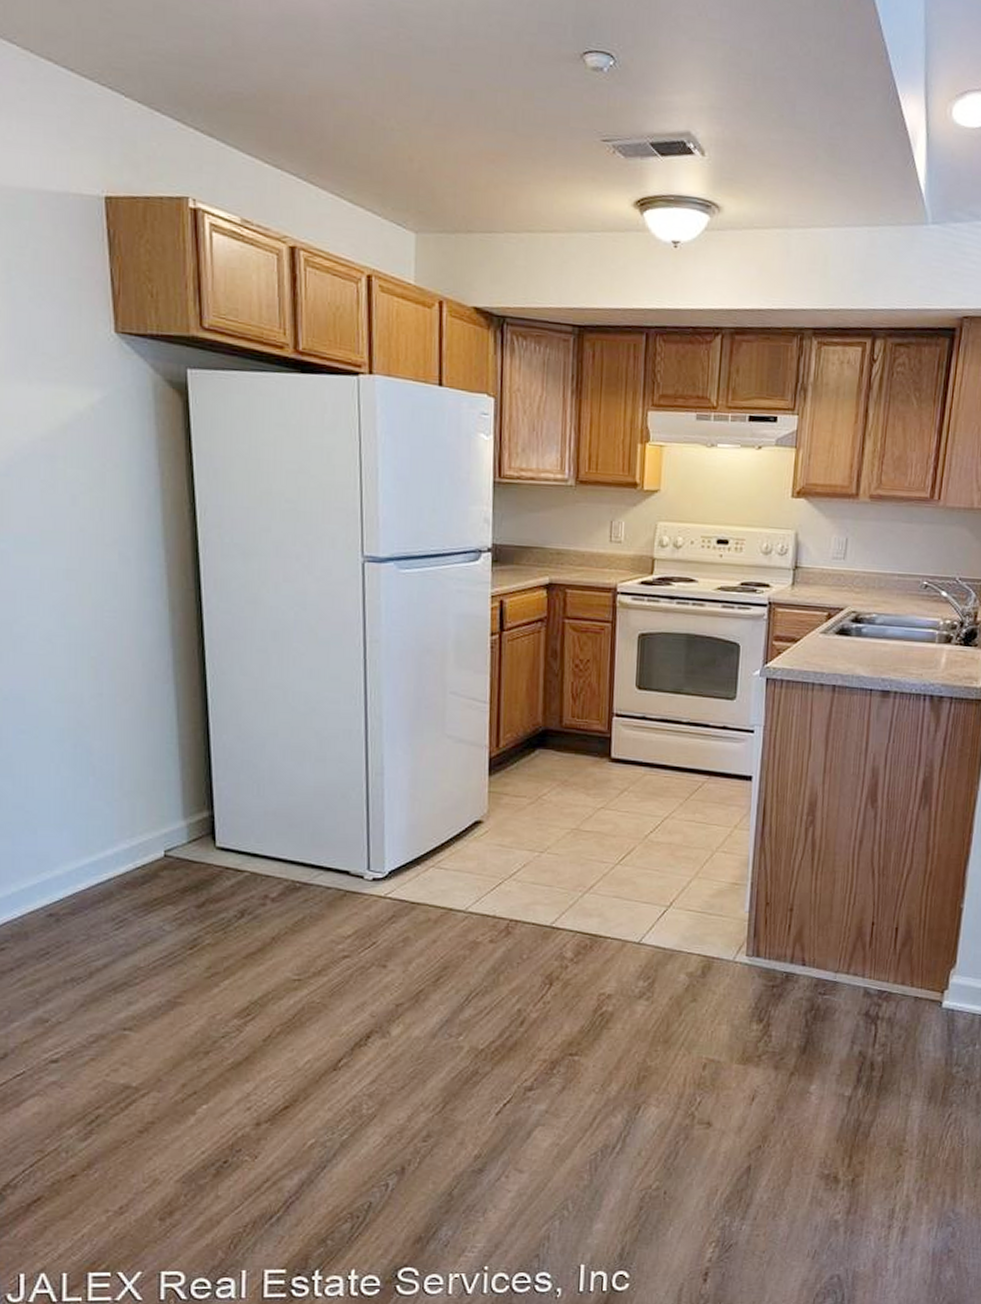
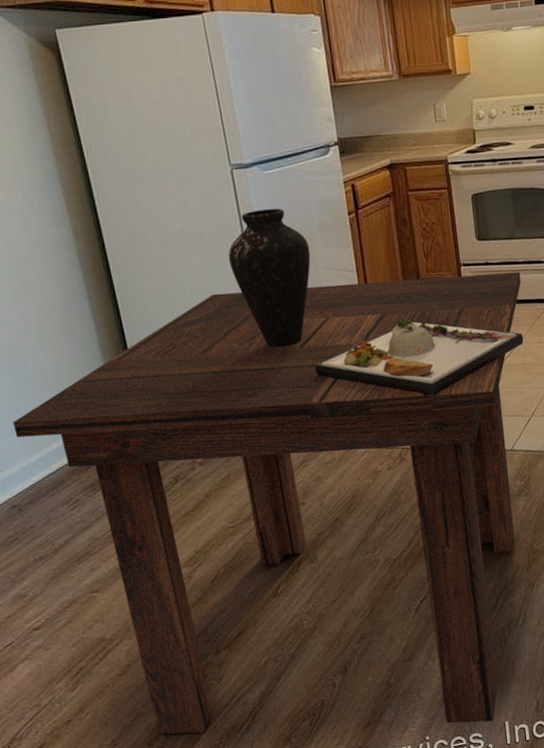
dining table: none [65,704,682,1261] -> present [12,271,521,735]
vase: none [343,613,440,779] -> present [228,208,311,348]
dinner plate: none [423,769,674,865] -> present [315,319,524,396]

